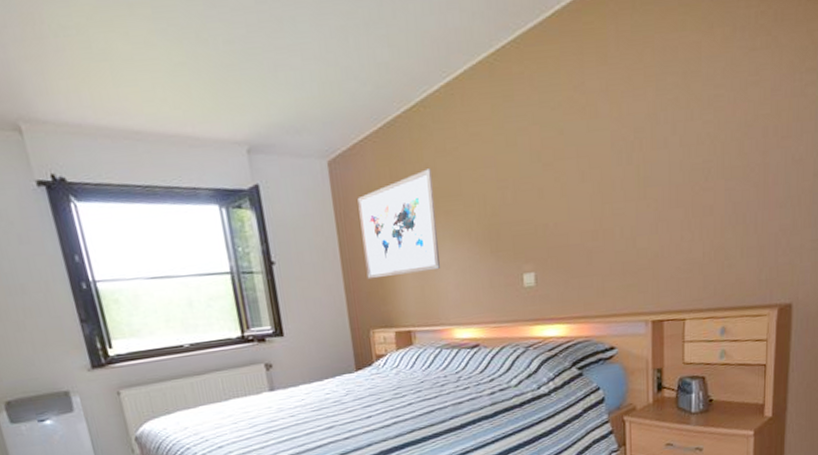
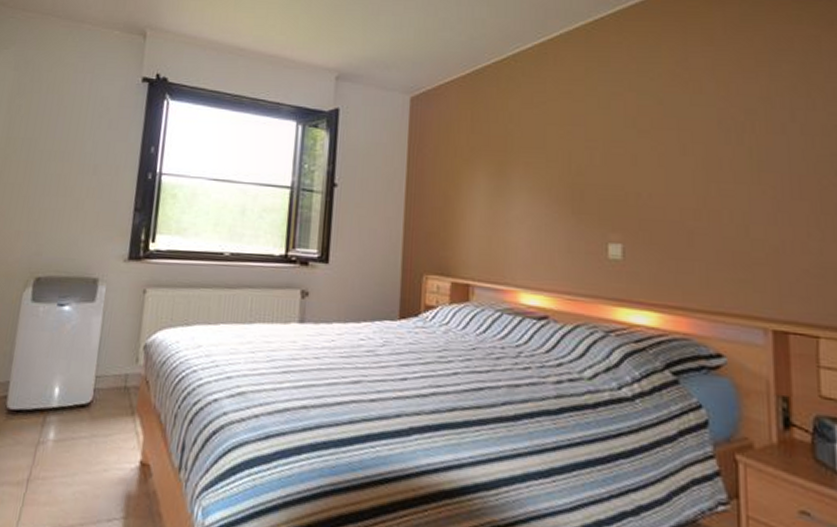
wall art: present [357,169,440,280] -> none [430,118,514,222]

